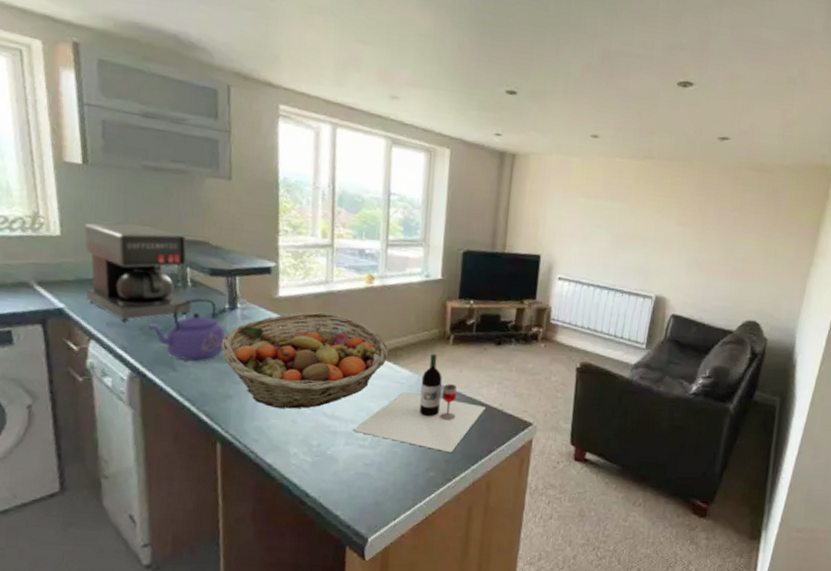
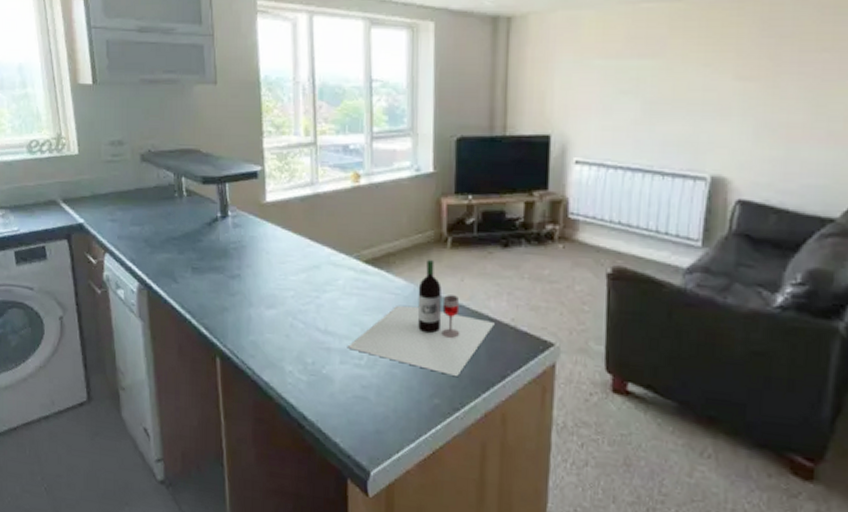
coffee maker: present [84,223,191,322] -> none [96,137,187,234]
kettle: present [149,298,225,361] -> none [152,207,218,272]
fruit basket: present [221,312,389,409] -> none [215,216,381,323]

